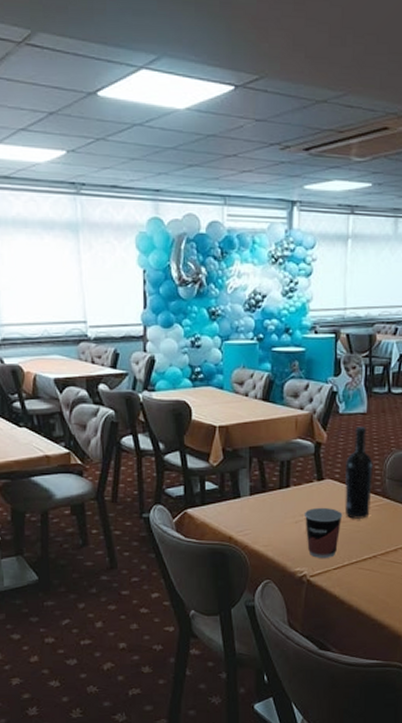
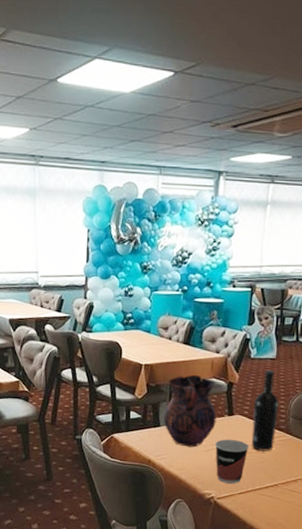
vase: none [243,435,304,520] -> present [163,374,217,448]

